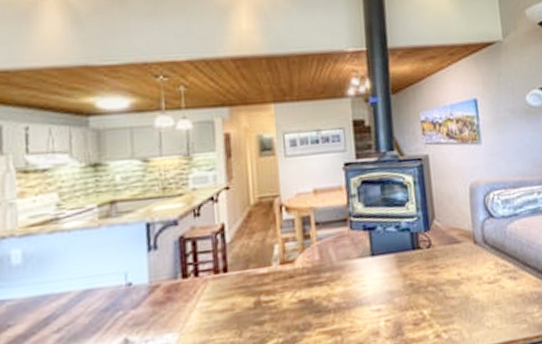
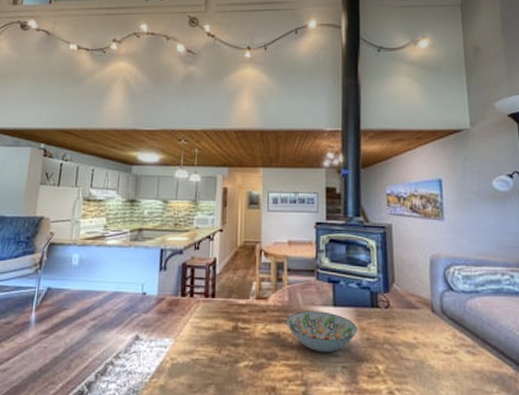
decorative bowl: none [319,263,399,310] -> present [286,311,357,353]

